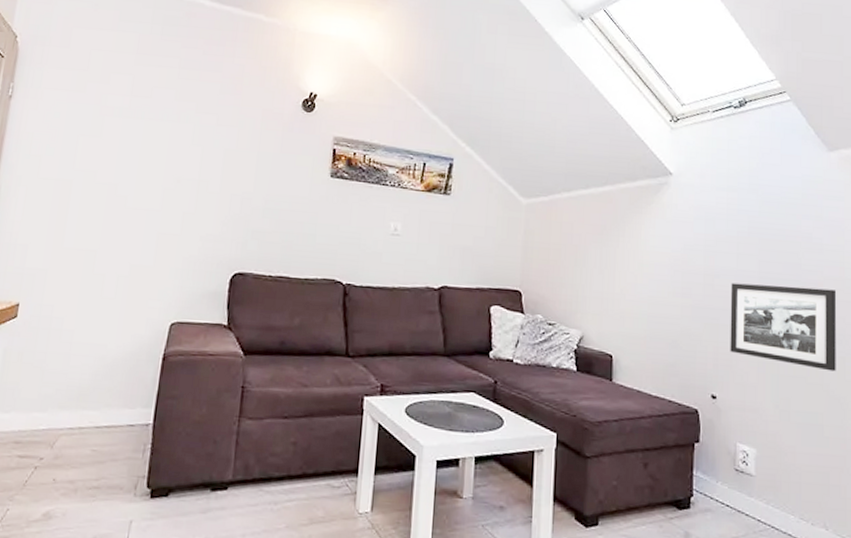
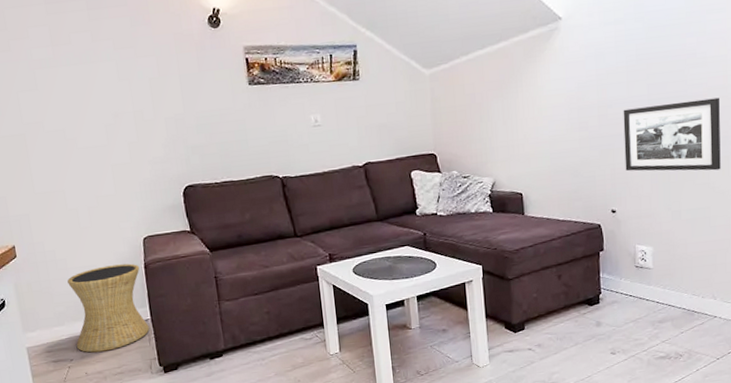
side table: none [52,348,157,455] -> present [67,263,150,353]

